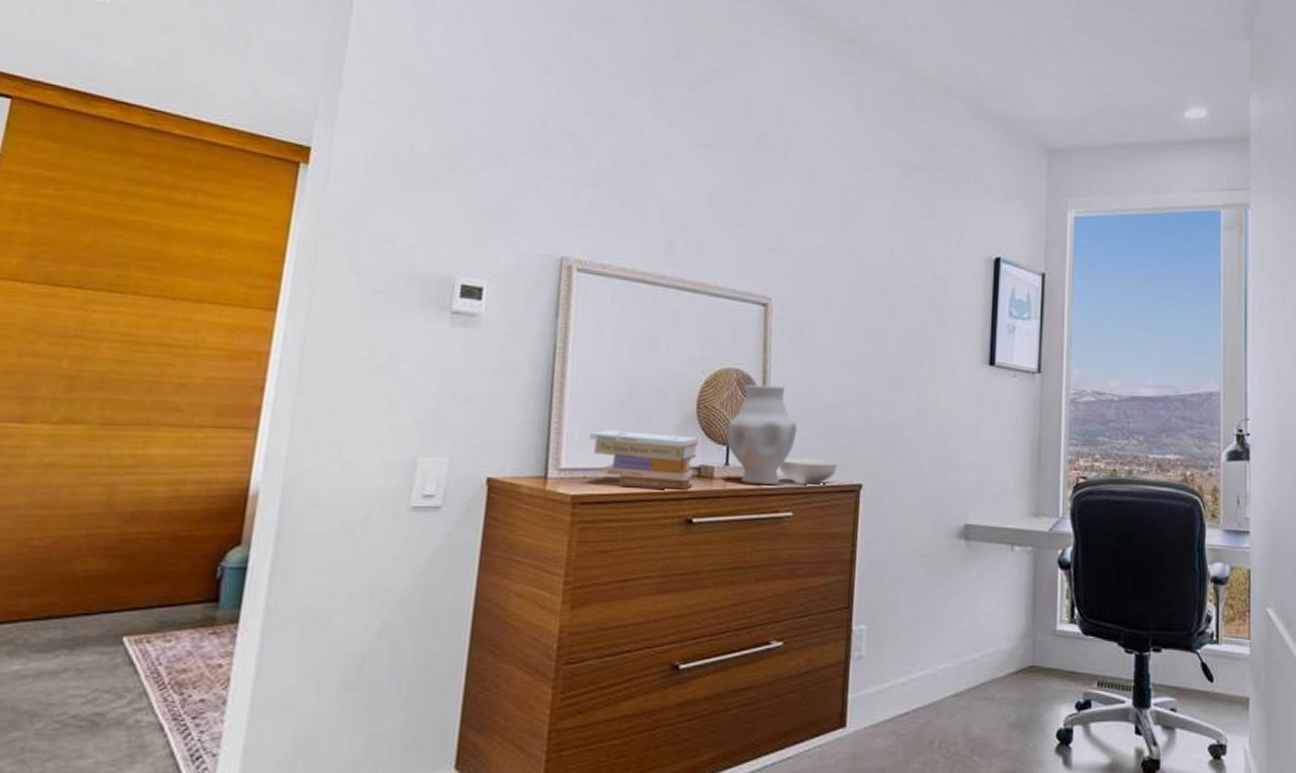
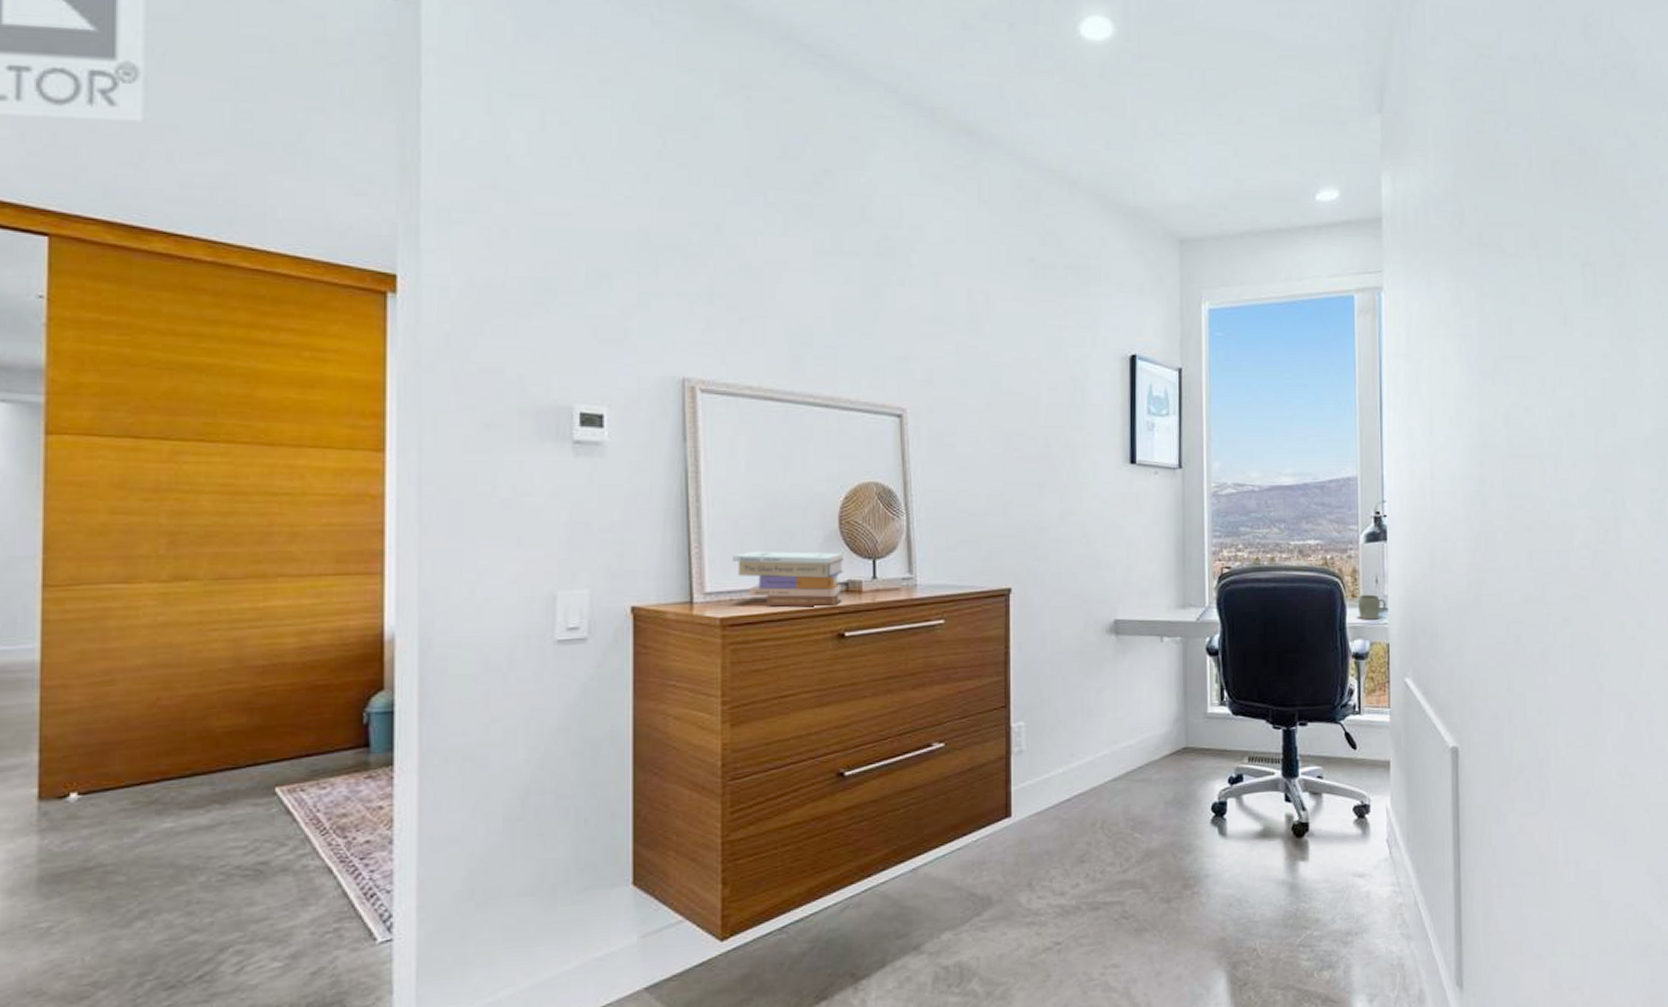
vase: present [727,384,798,486] -> none [873,497,943,596]
bowl: present [779,458,840,485] -> none [927,567,988,592]
mug: none [1219,515,1248,543] -> present [1358,594,1386,620]

